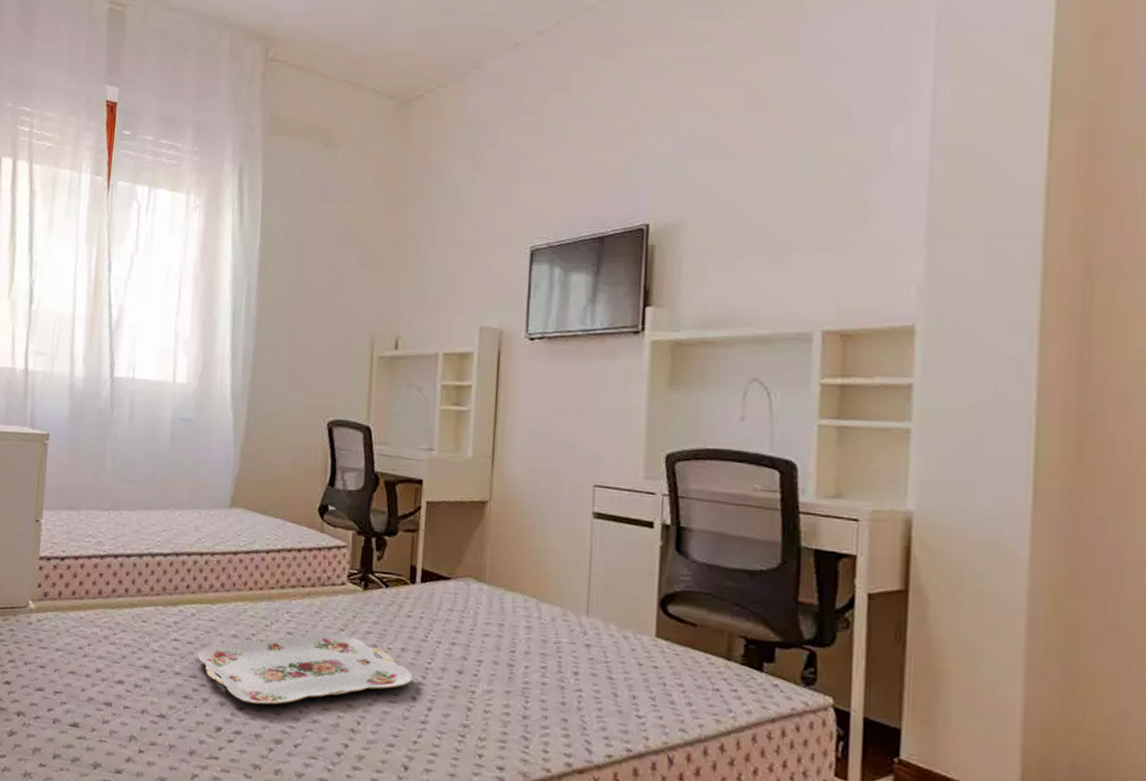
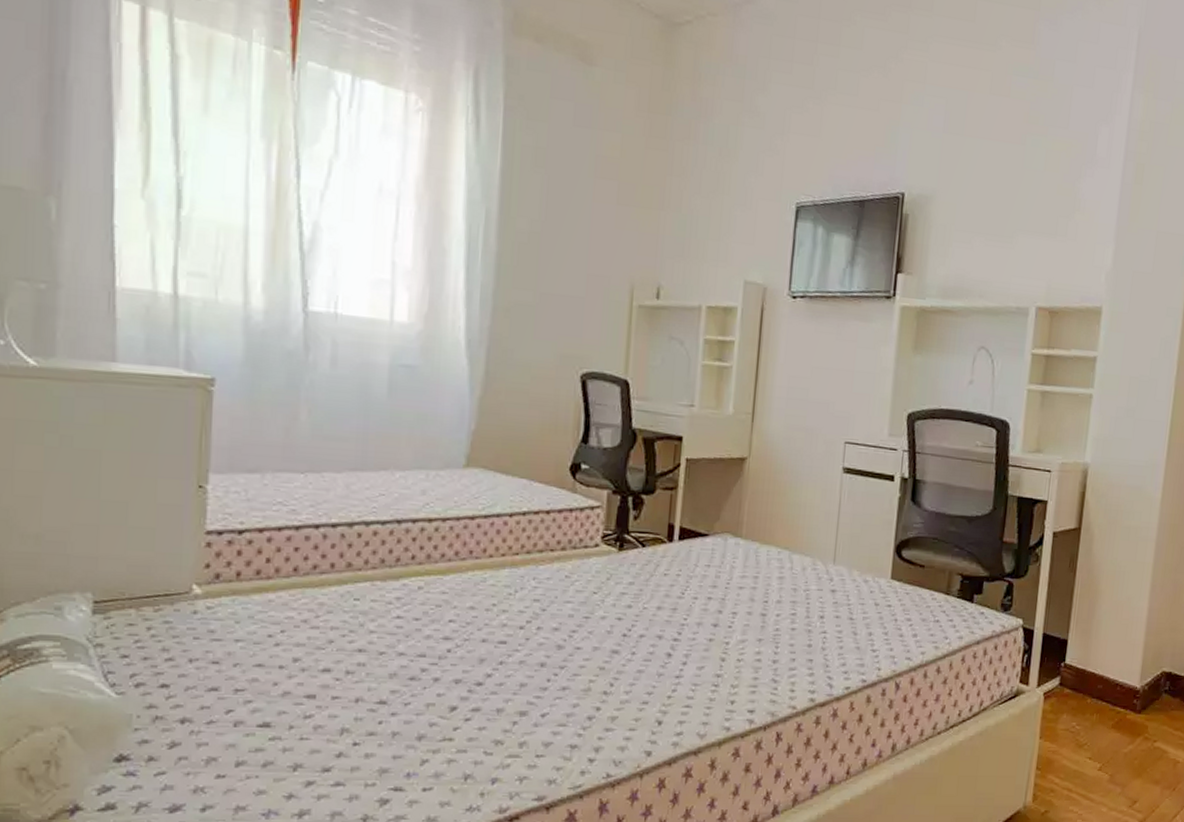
serving tray: present [197,632,414,705] -> none [426,597,669,678]

